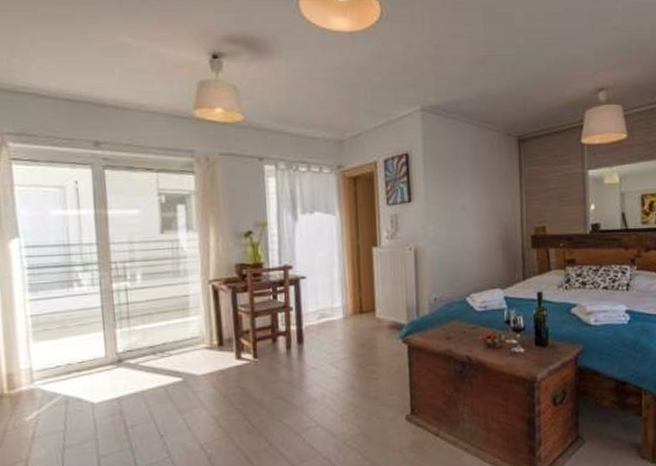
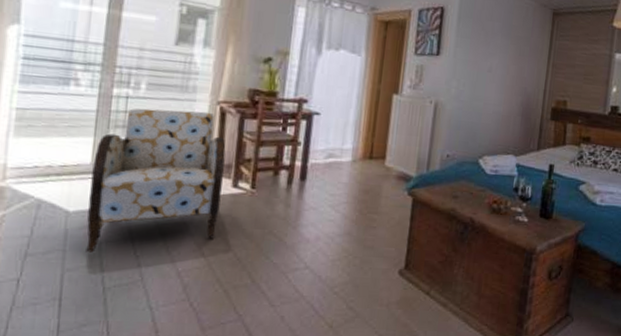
armchair: none [107,292,229,438] -> present [86,108,226,253]

